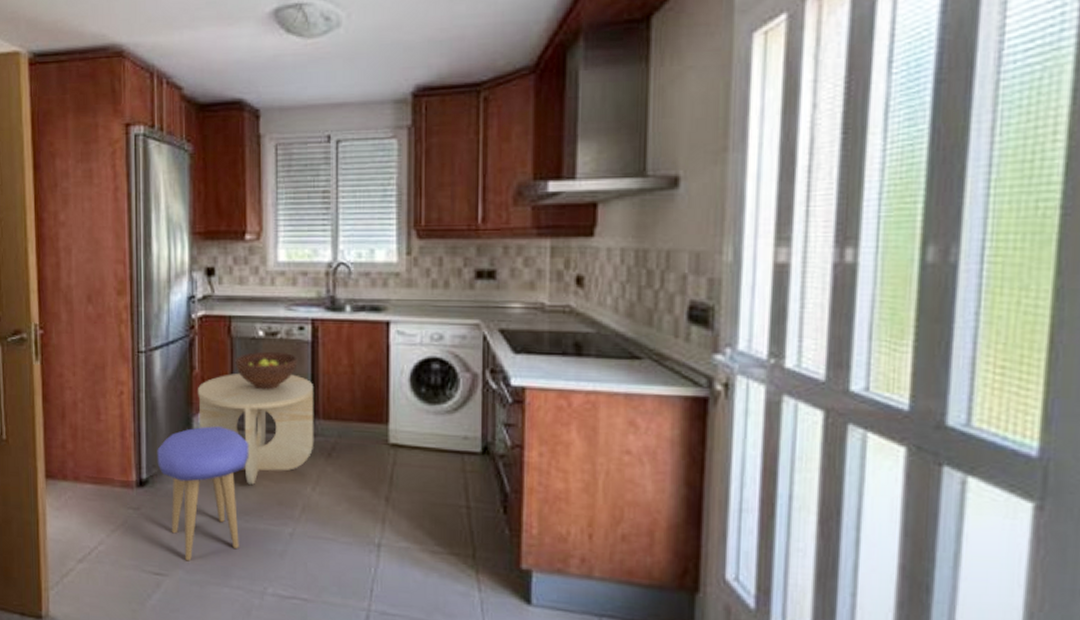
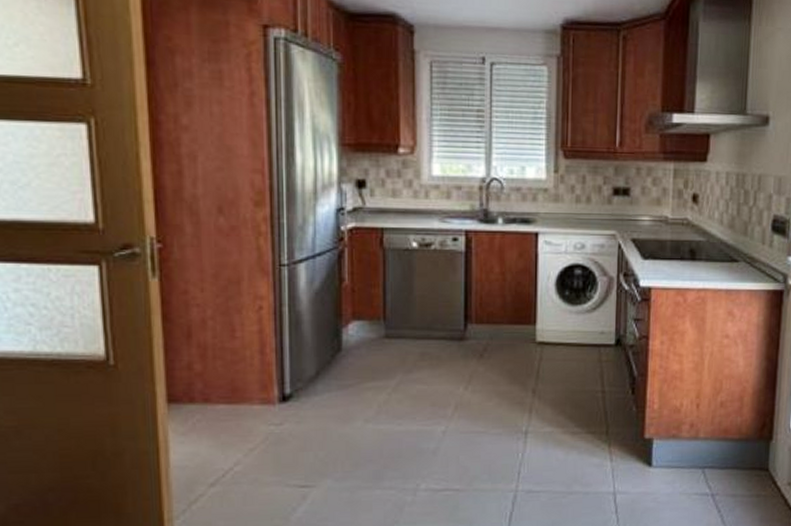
stool: present [157,426,249,562] -> none [302,336,402,470]
side table: present [197,372,314,485] -> none [346,283,468,389]
fruit bowl: present [234,351,298,390] -> none [386,262,451,299]

